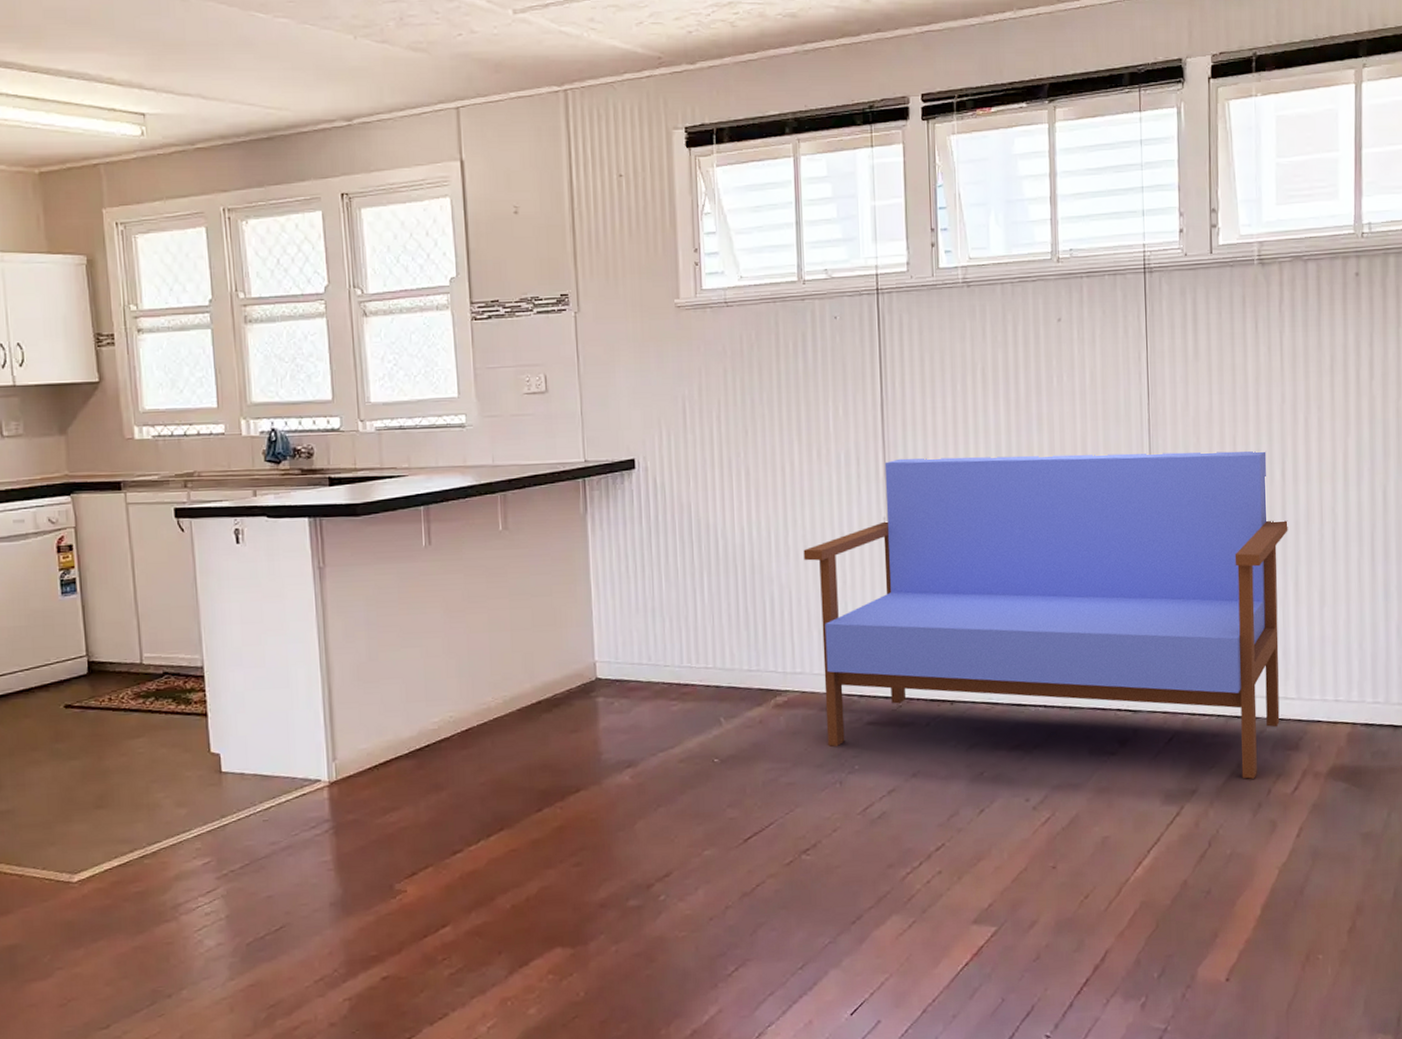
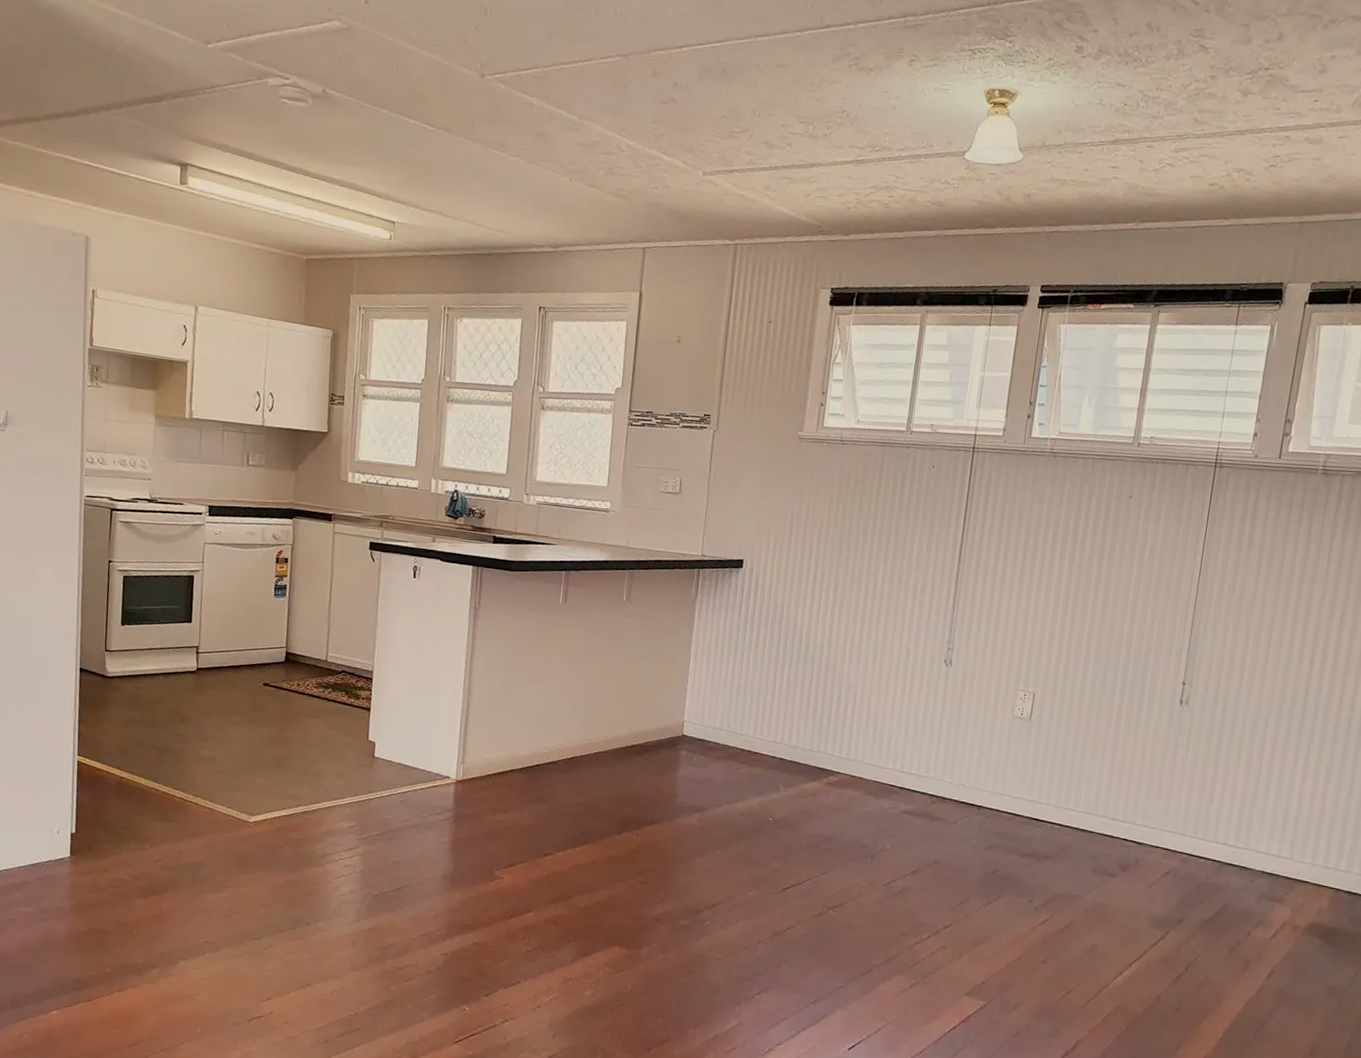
loveseat: present [803,451,1288,779] -> none [867,594,1309,920]

